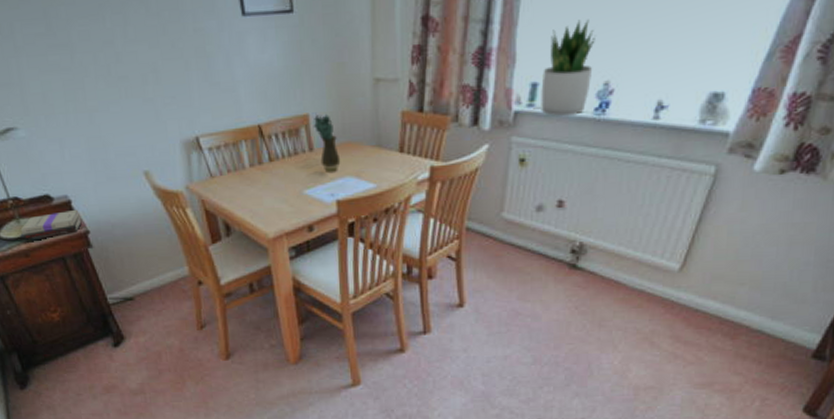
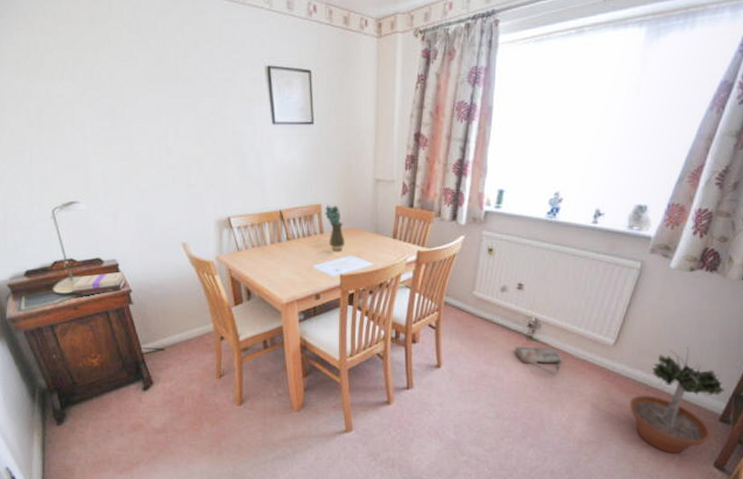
planter: present [541,19,595,117] -> none [506,144,548,218]
bag: none [556,276,615,312] -> present [515,346,563,377]
potted tree: none [699,269,820,398] -> present [630,347,724,454]

